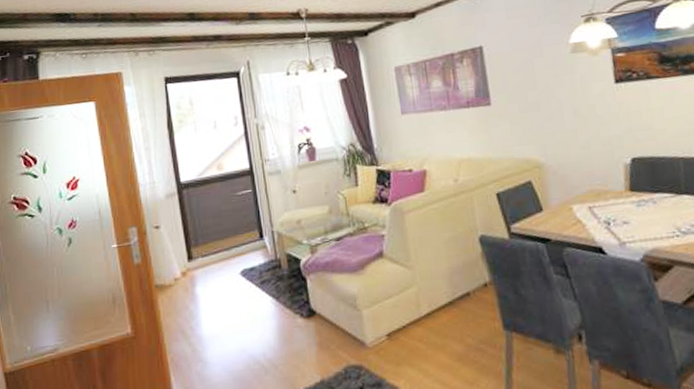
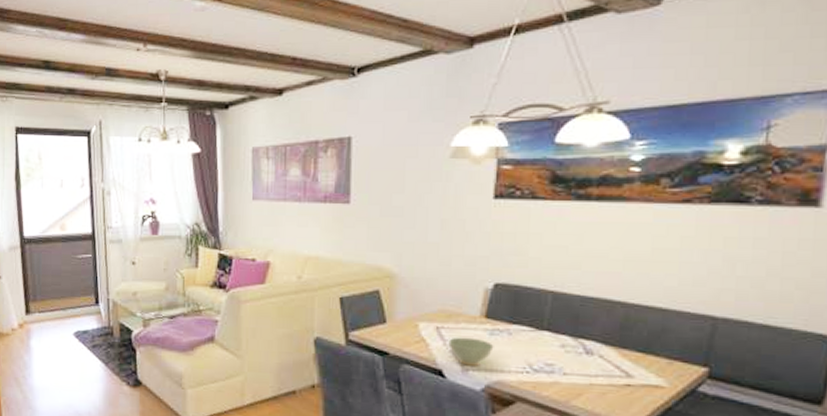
bowl: none [602,211,644,239] -> present [448,337,494,366]

